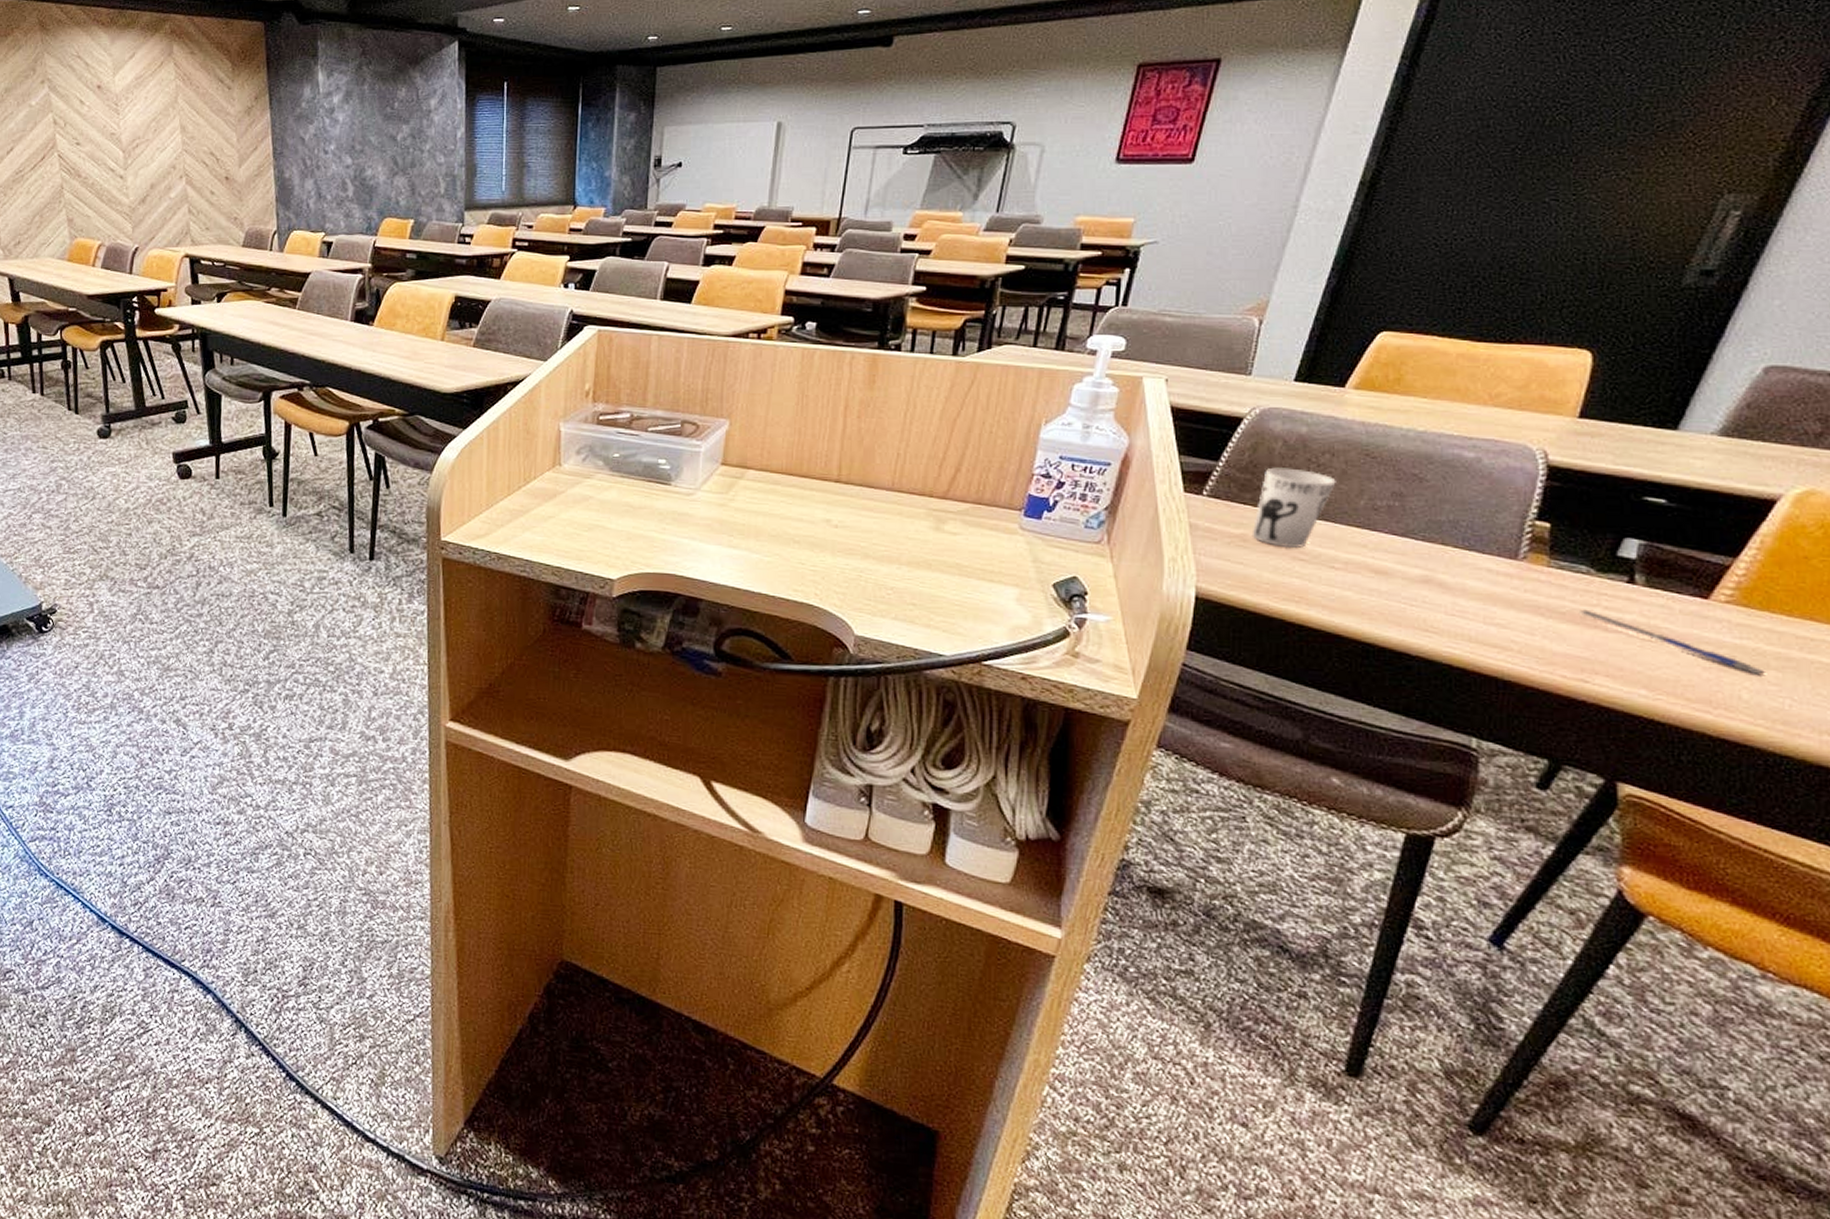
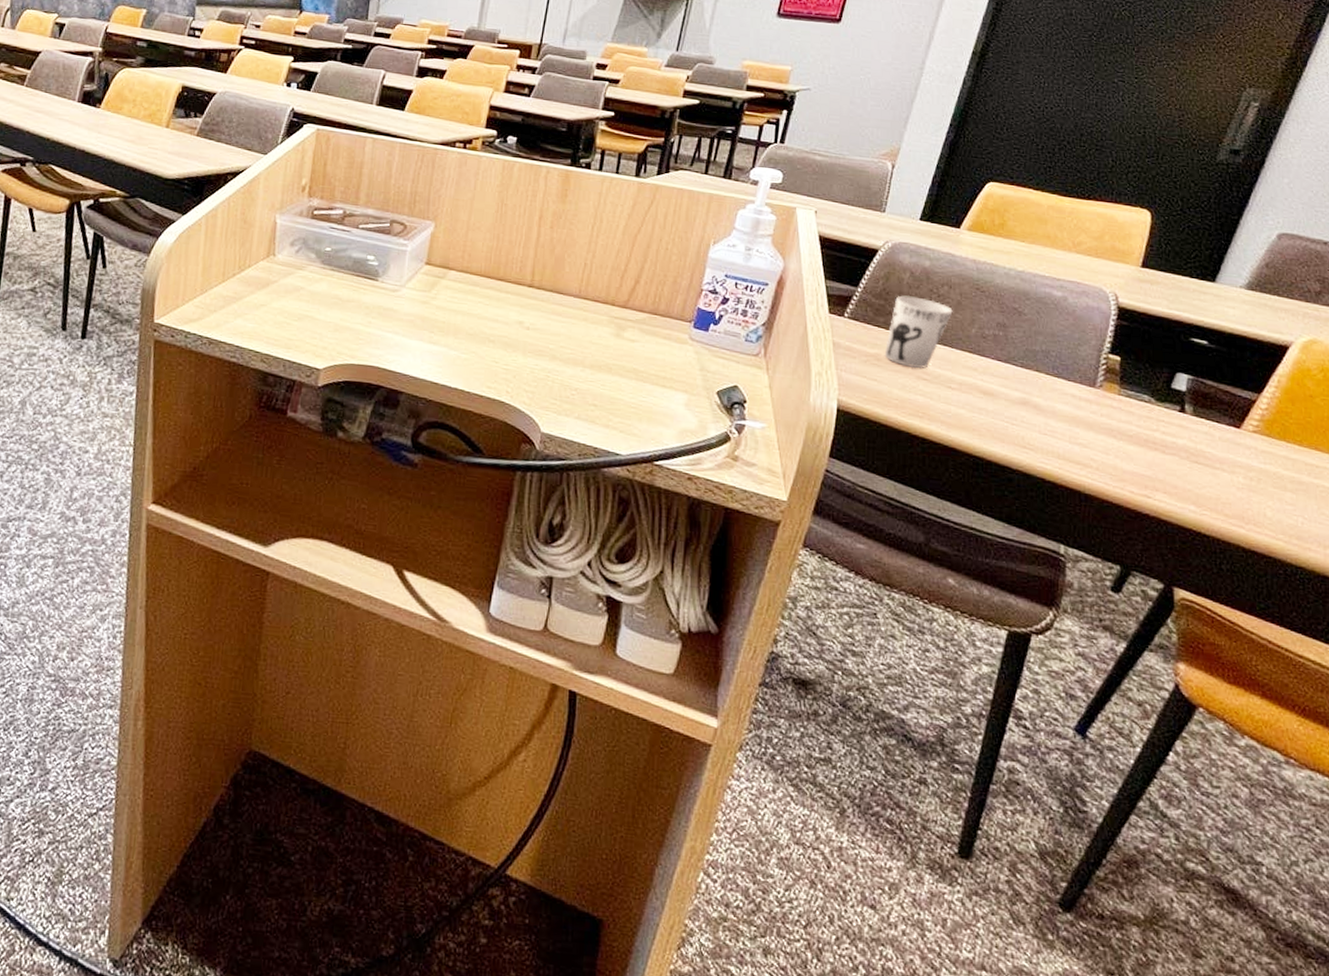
pen: present [1580,609,1765,676] -> none [1144,433,1283,496]

